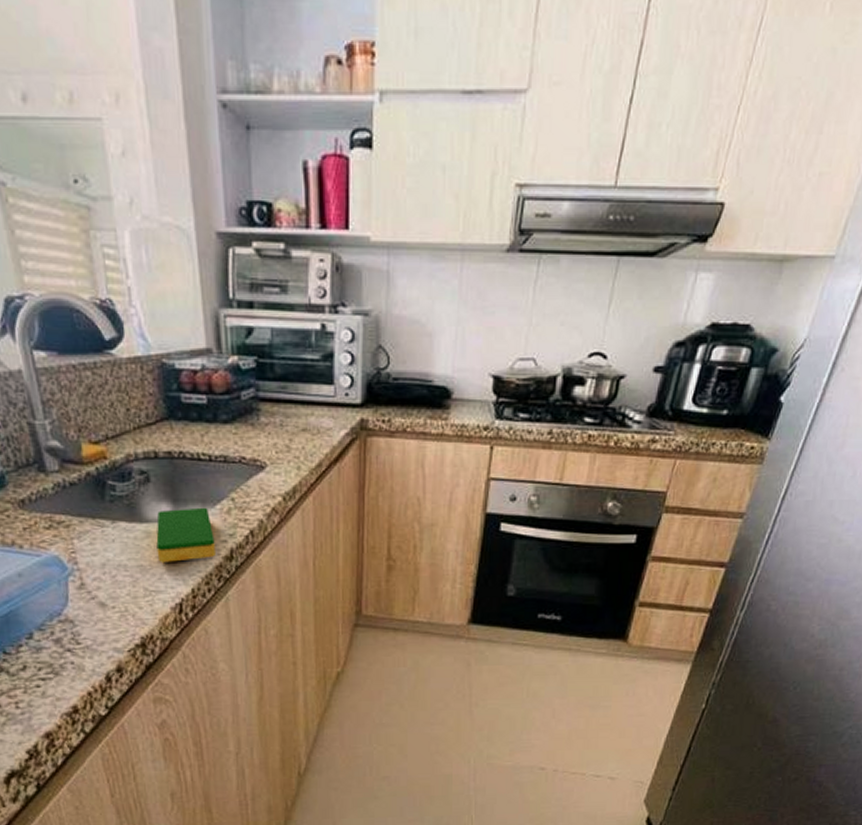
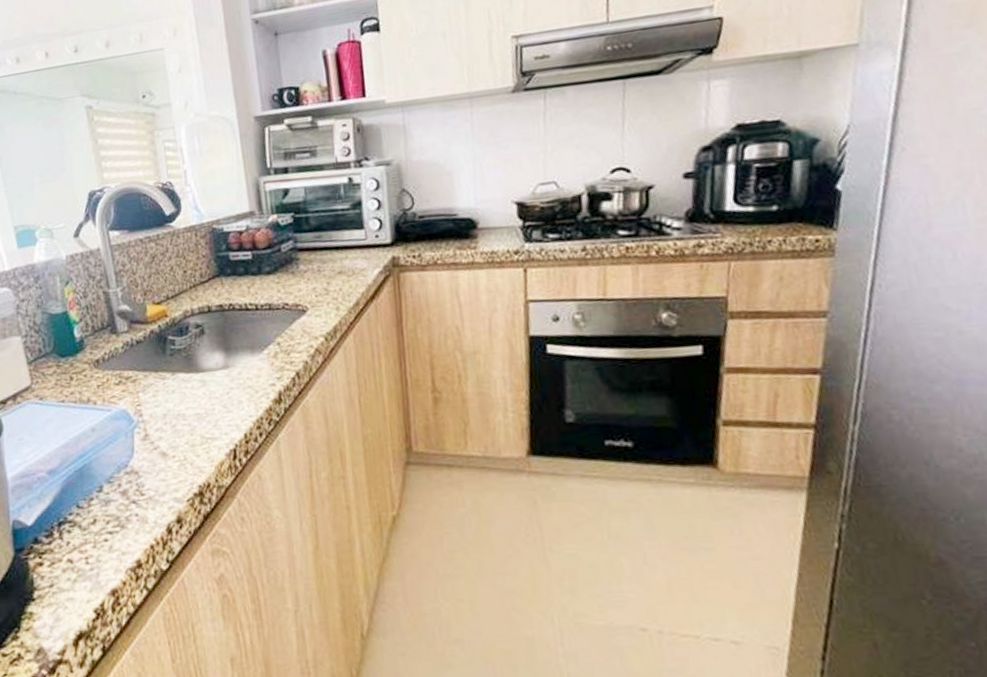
dish sponge: present [156,507,215,562] -> none [211,353,265,409]

